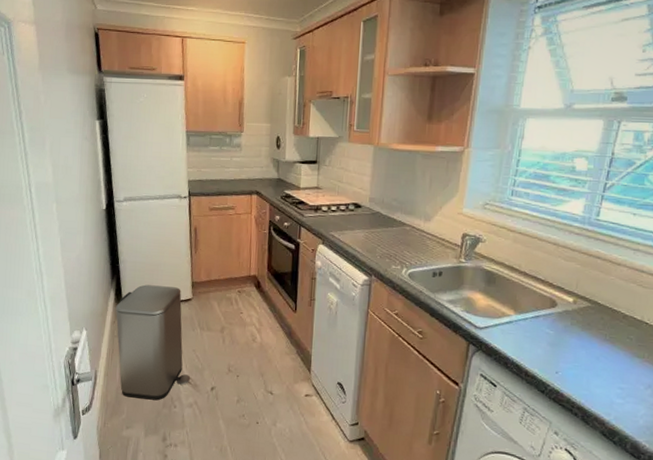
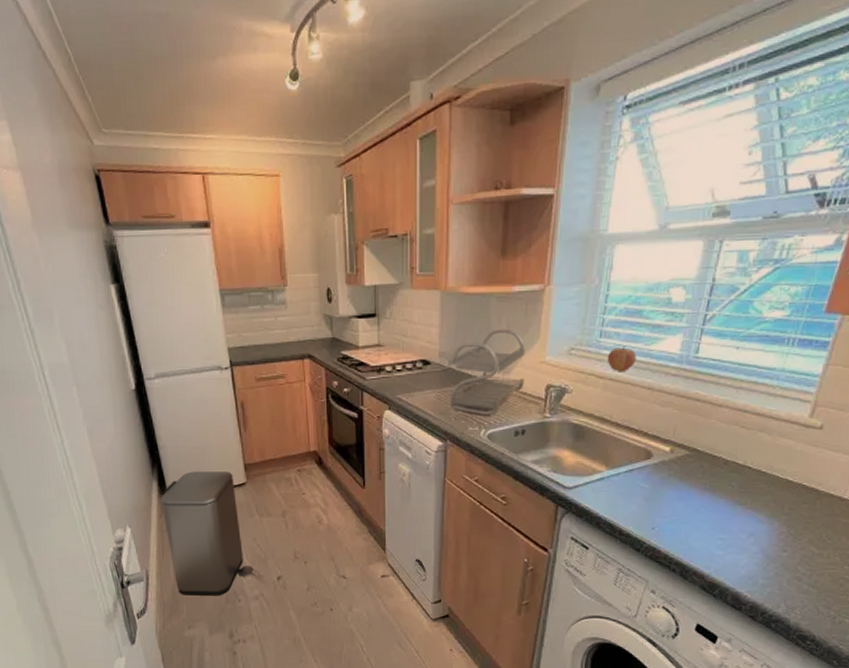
dish rack: none [377,181,445,257] -> present [448,328,525,416]
fruit: none [517,204,543,227] -> present [607,346,636,371]

